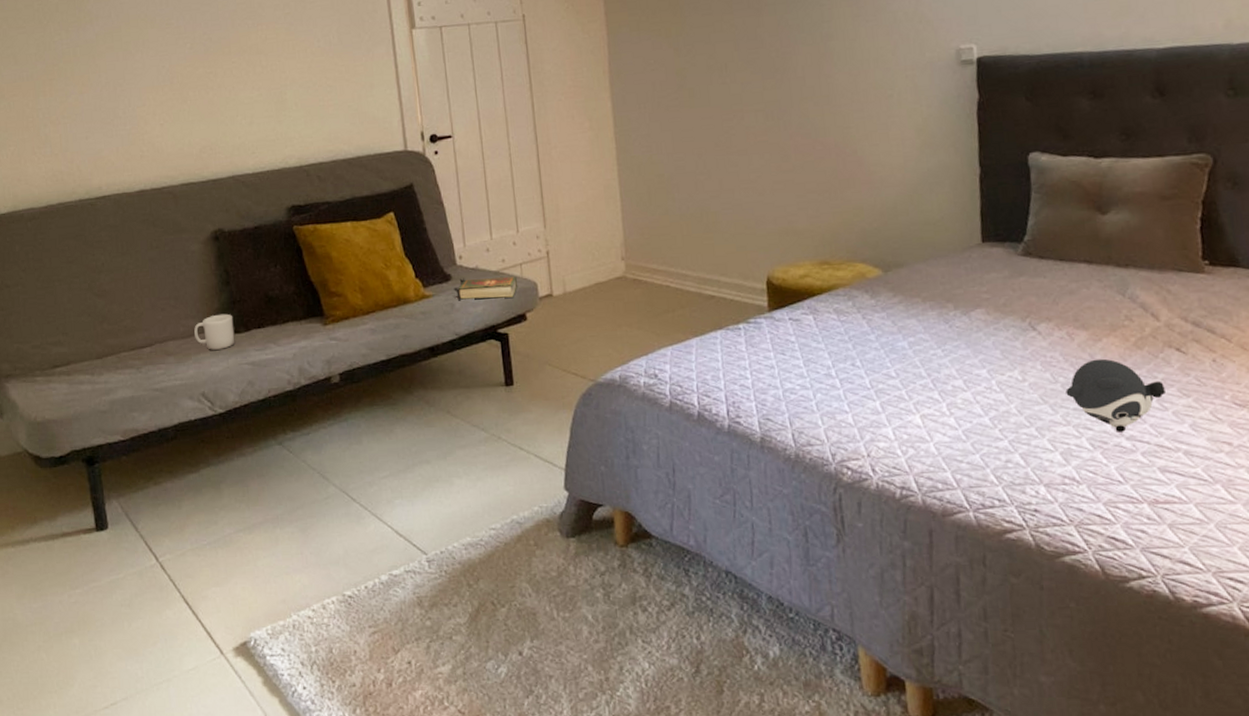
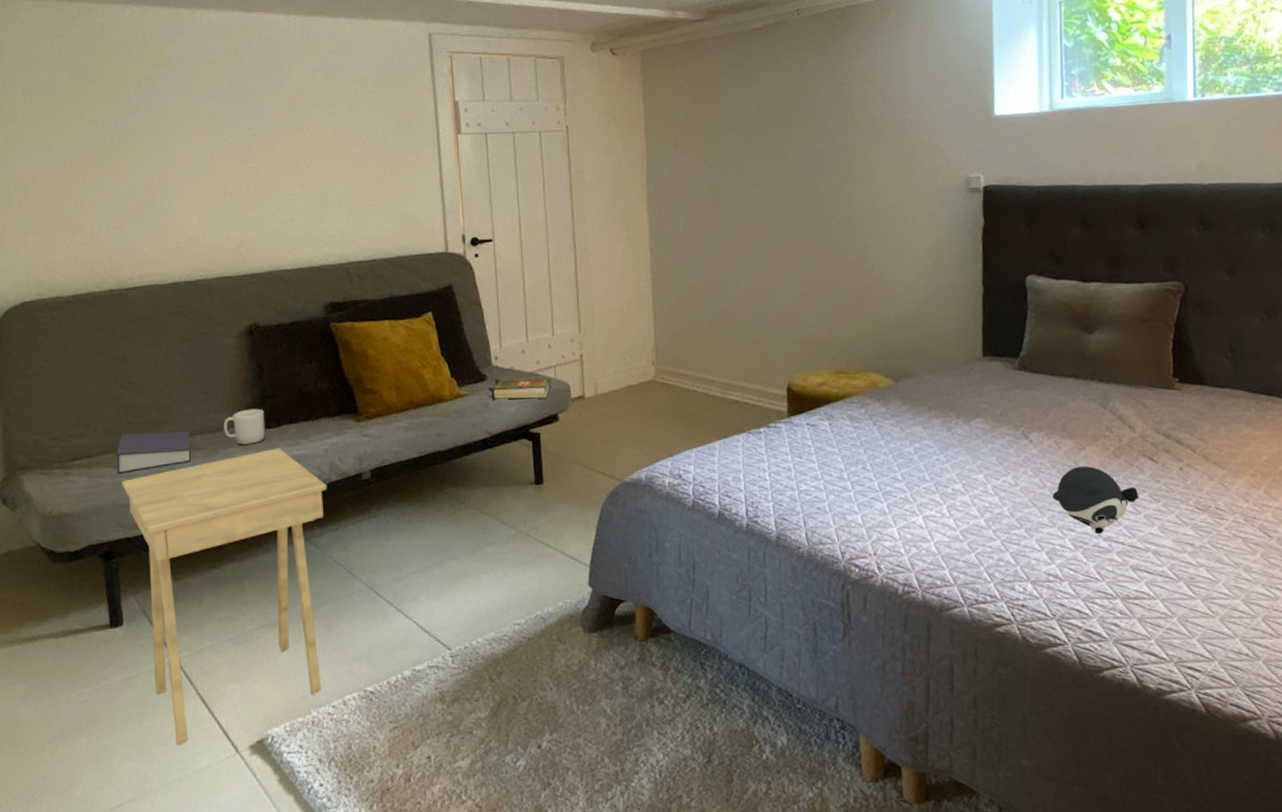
book: none [94,337,164,381] -> present [116,430,191,474]
side table: none [100,352,301,647] -> present [122,448,327,746]

